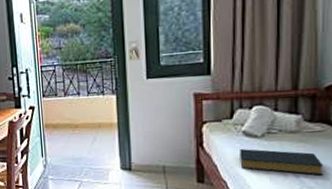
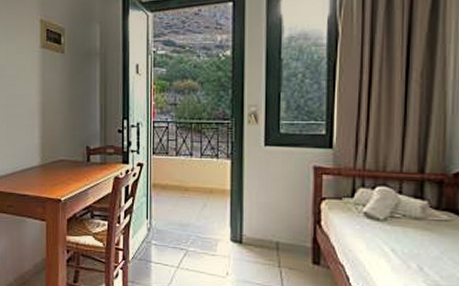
hardback book: present [240,149,324,176] -> none [360,232,450,269]

